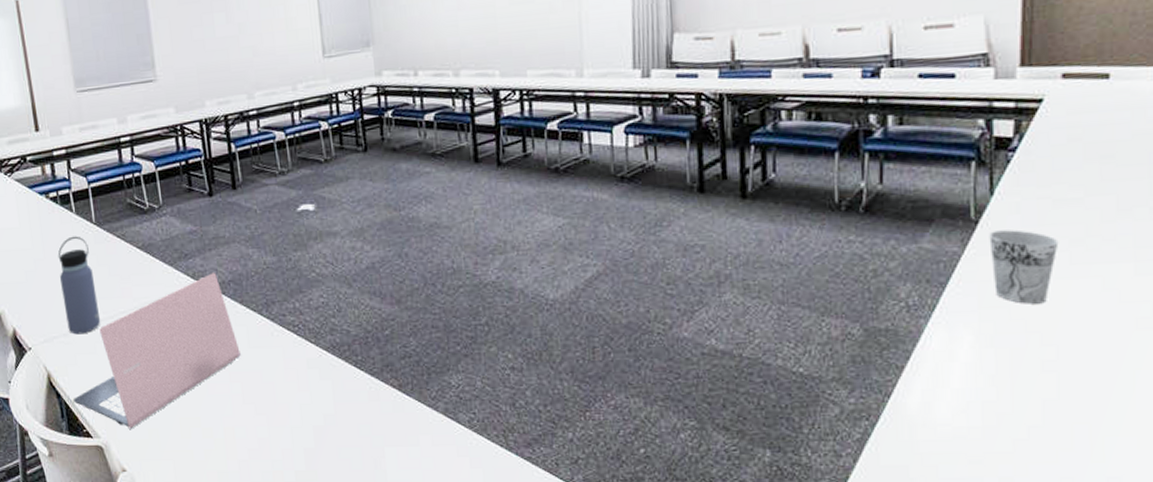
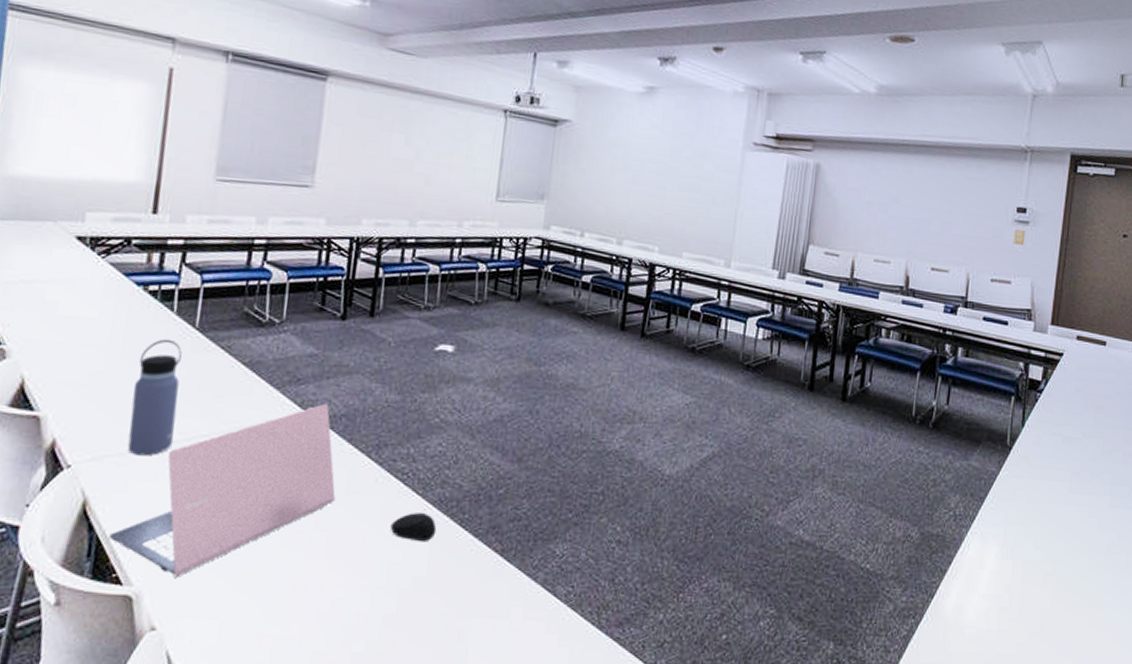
computer mouse: none [293,359,335,383] -> present [390,513,437,541]
cup: present [989,230,1059,304] -> none [1017,457,1064,524]

